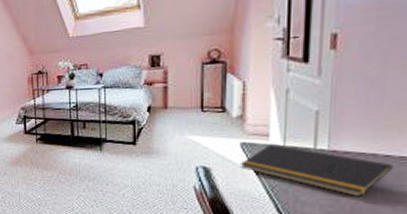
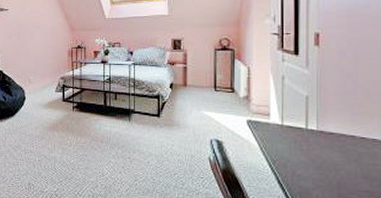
notepad: present [239,143,393,198] -> none [246,122,368,174]

